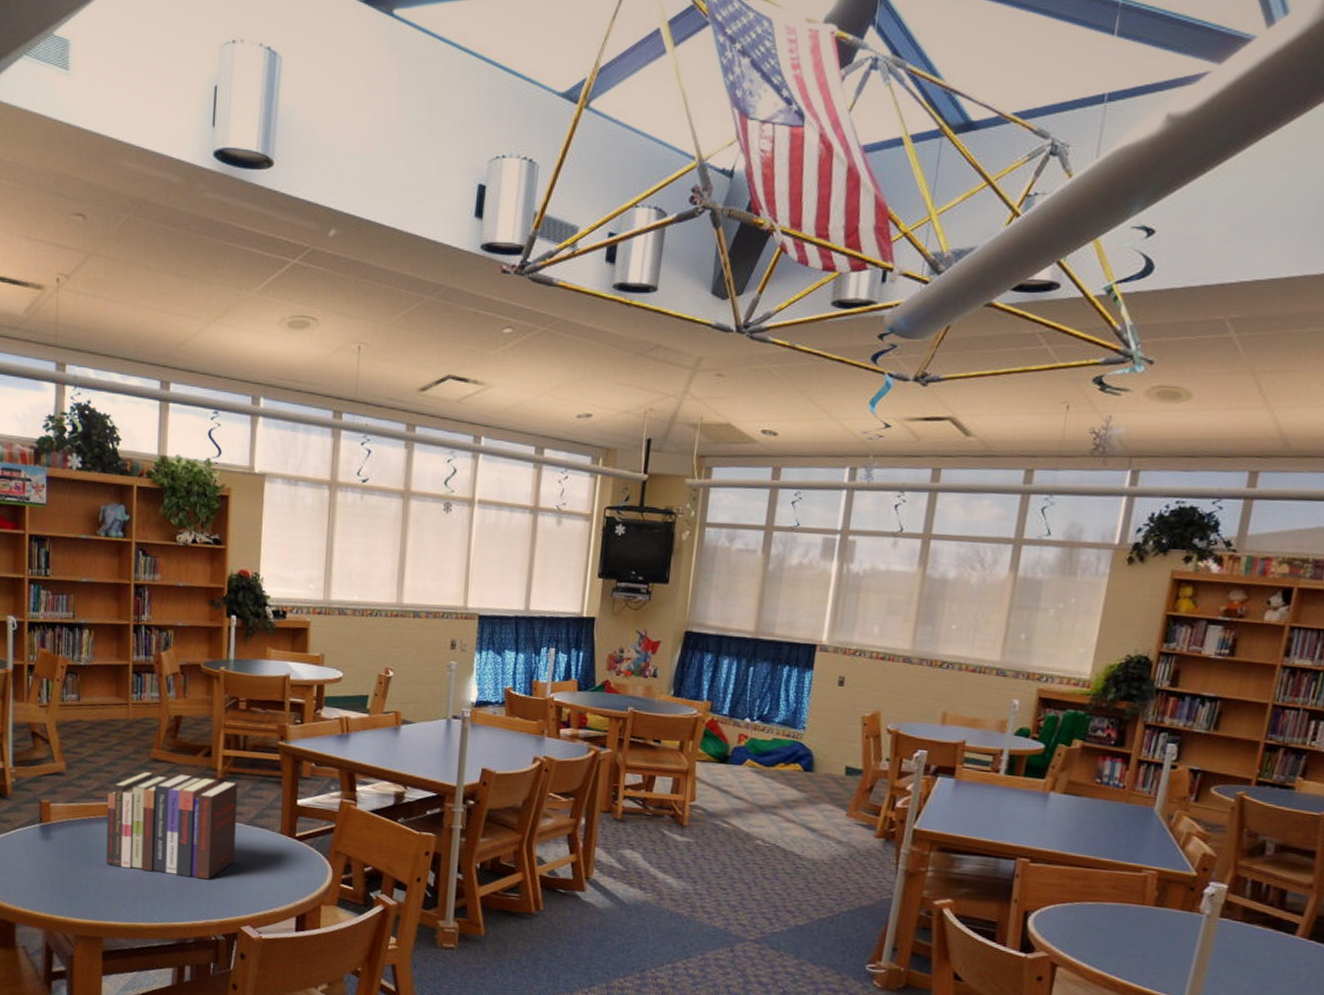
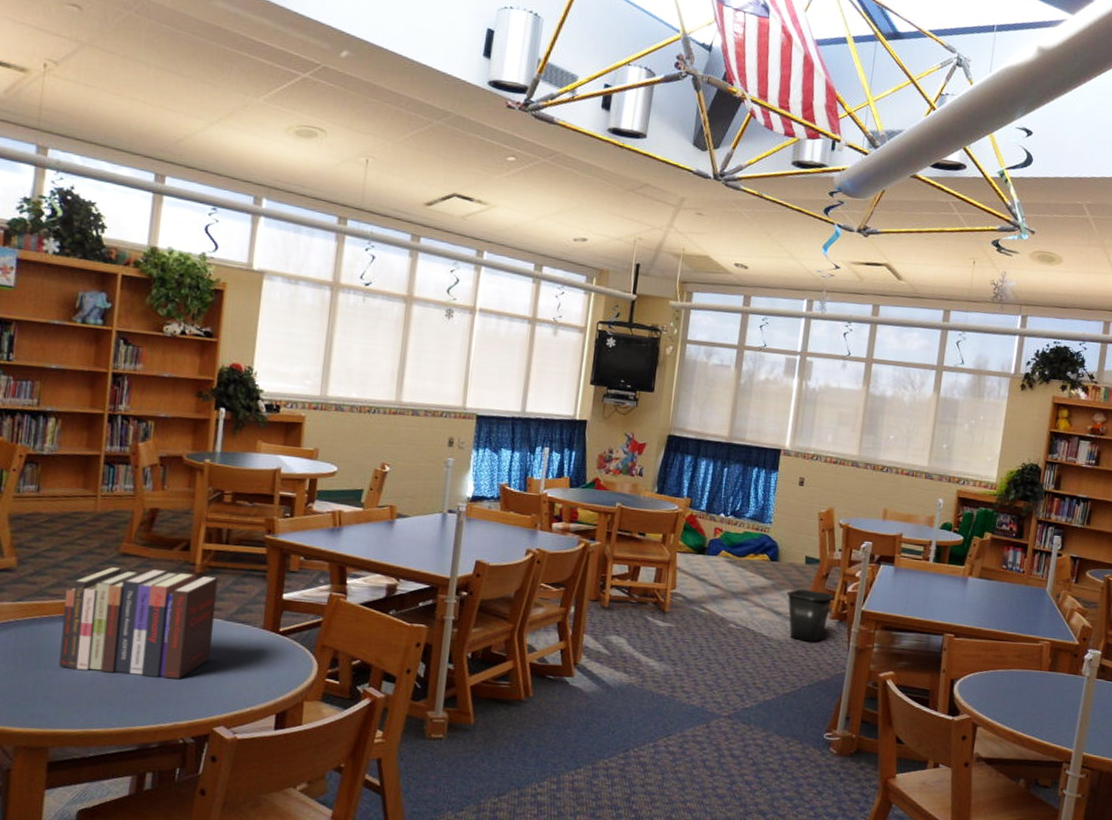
waste bin: none [823,803,881,863] -> present [786,589,835,642]

